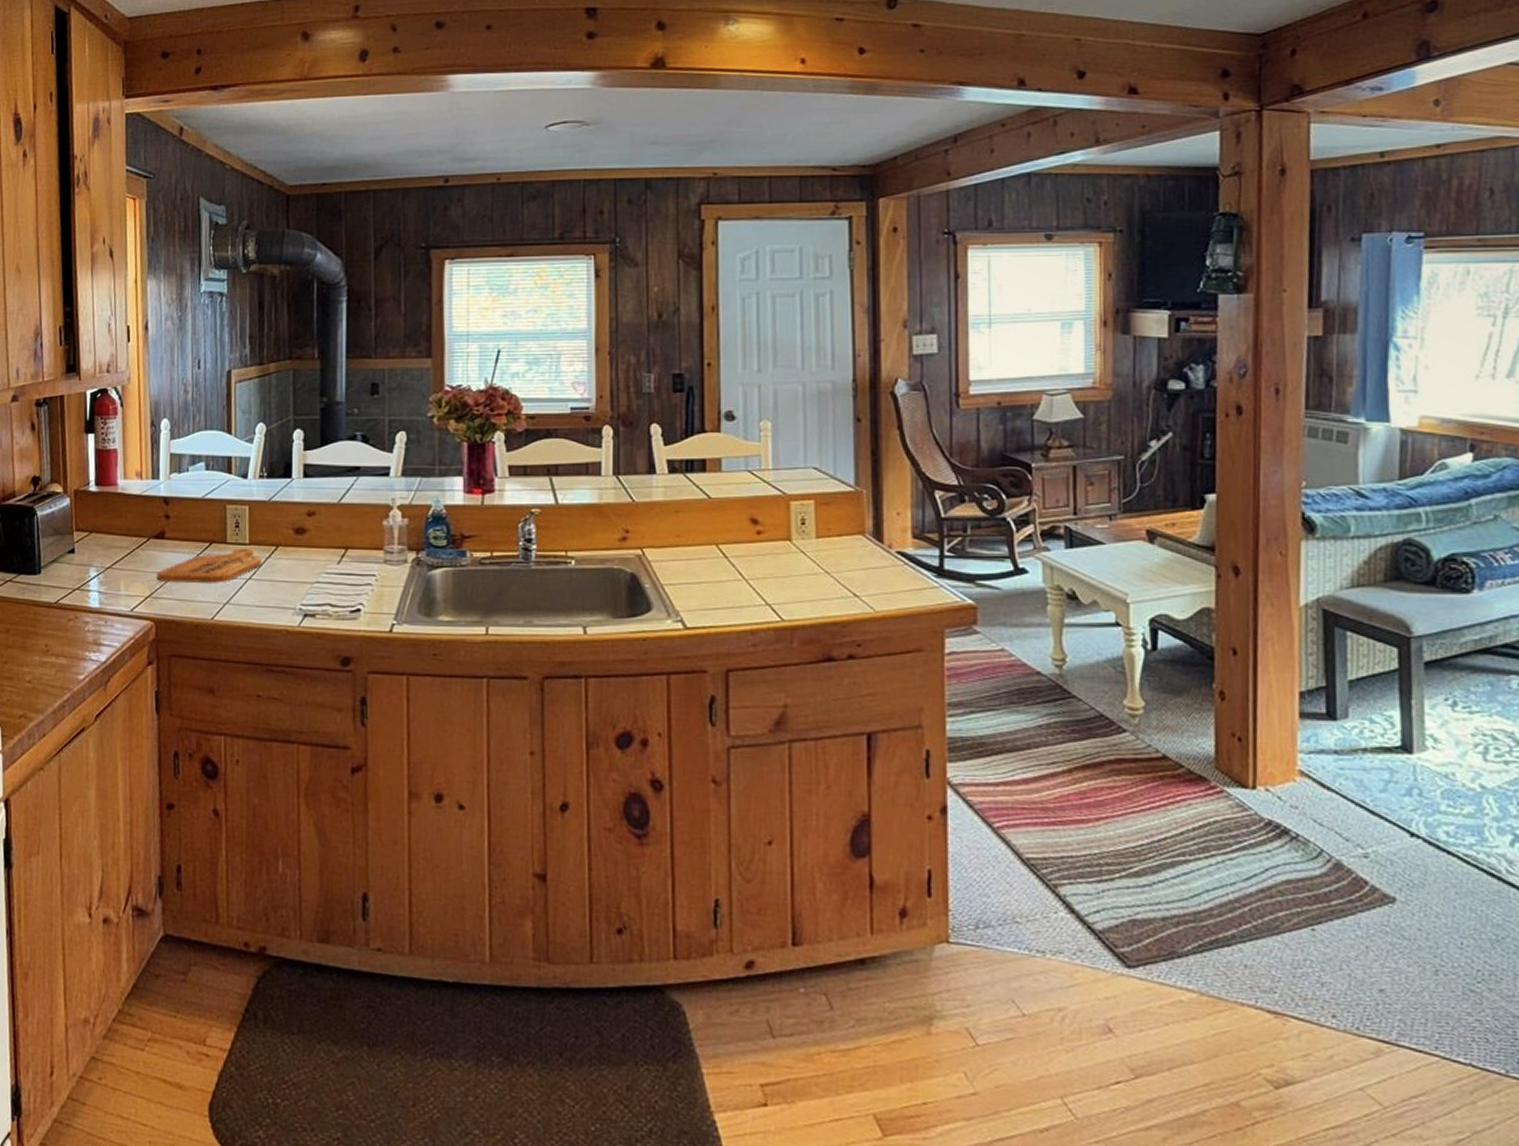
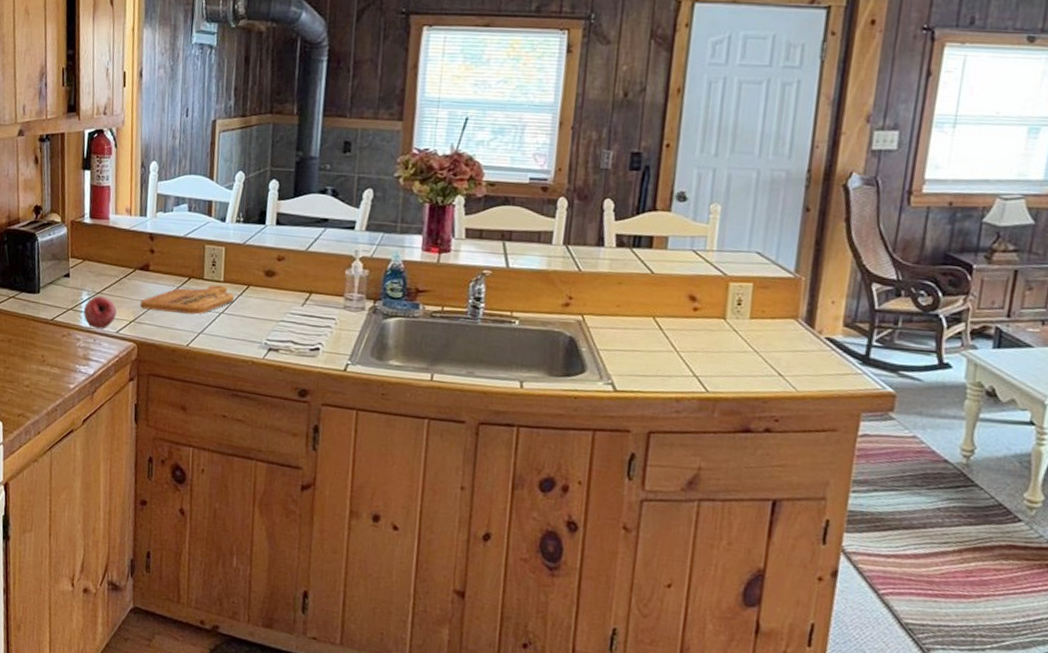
fruit: none [92,572,130,609] -> present [84,296,117,329]

